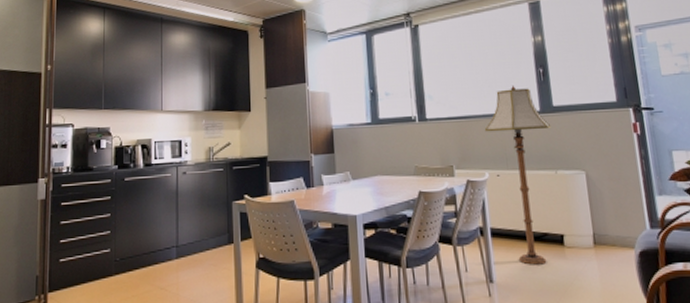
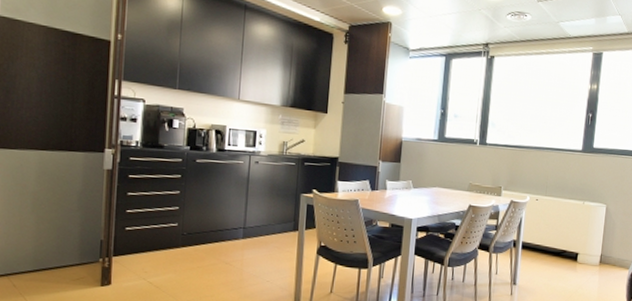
floor lamp: present [484,85,552,265] -> none [533,124,588,275]

